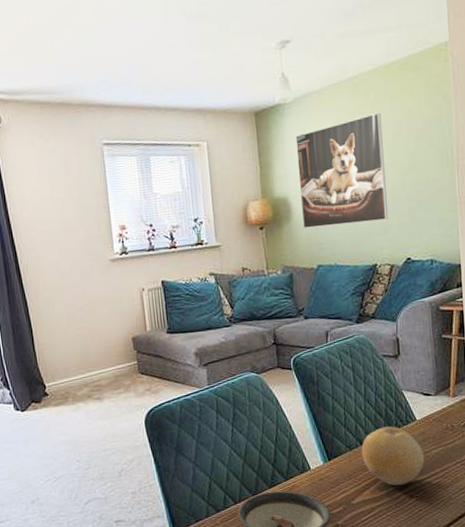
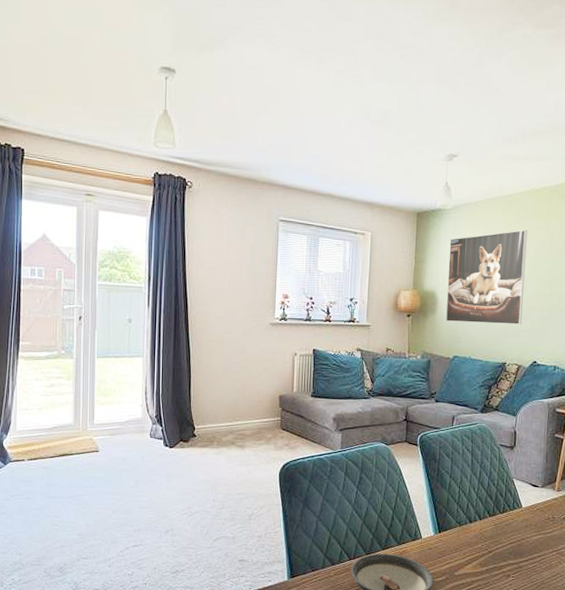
fruit: present [361,426,424,486] -> none [469,509,525,565]

